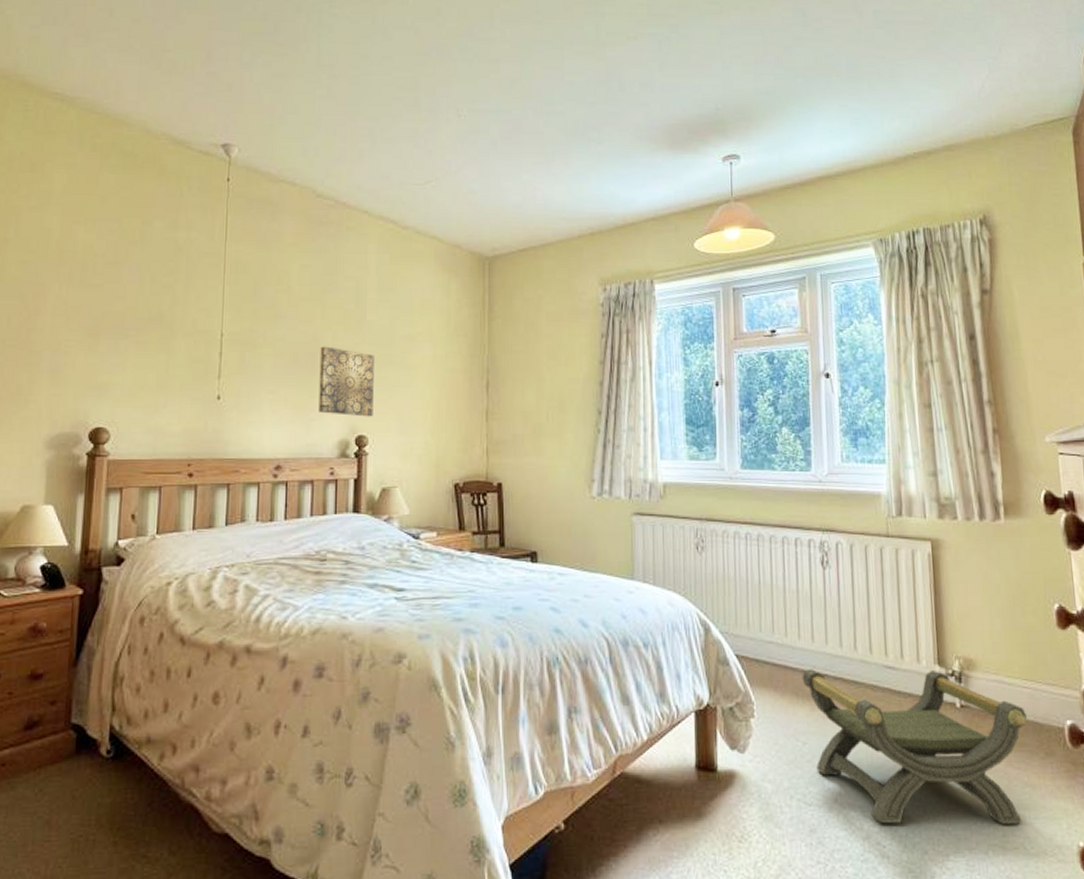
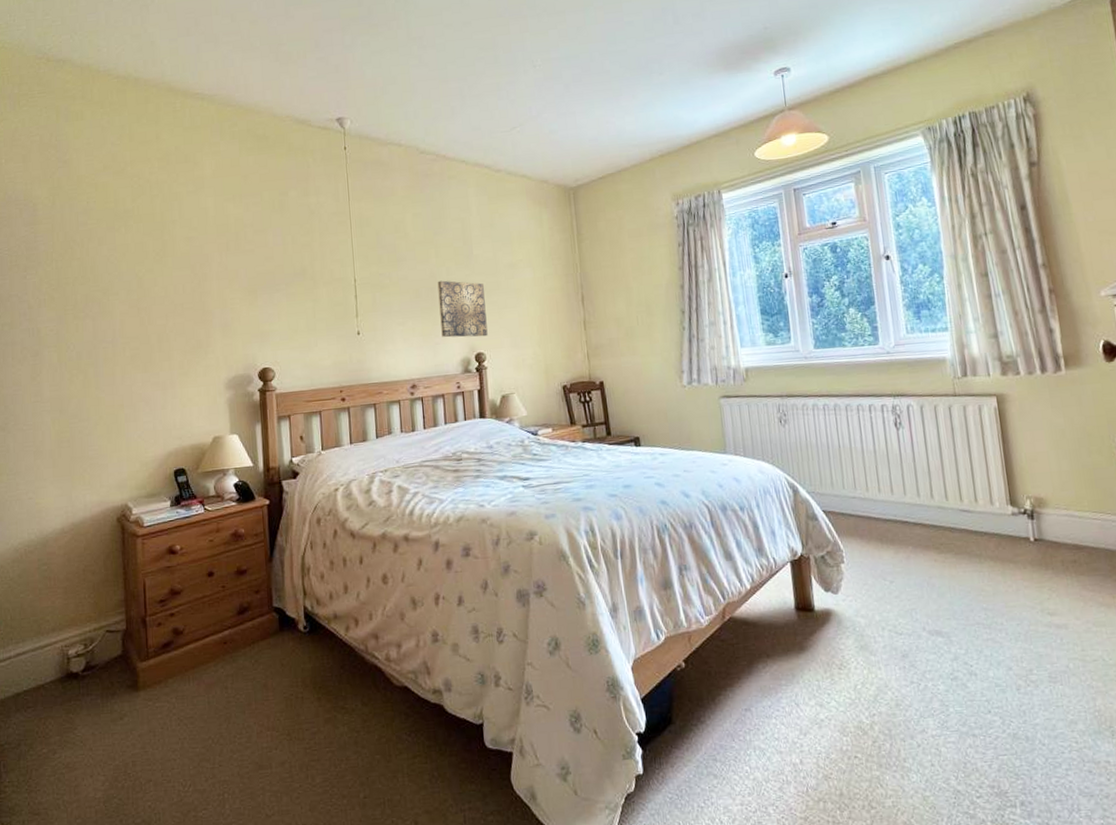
stool: present [802,669,1028,825] -> none [884,510,1100,646]

